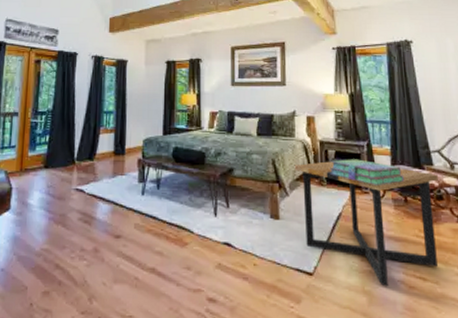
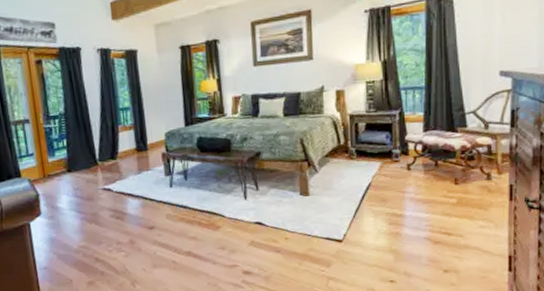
side table: present [294,161,438,286] -> none [323,133,471,244]
stack of books: present [330,159,405,185] -> none [360,129,437,153]

